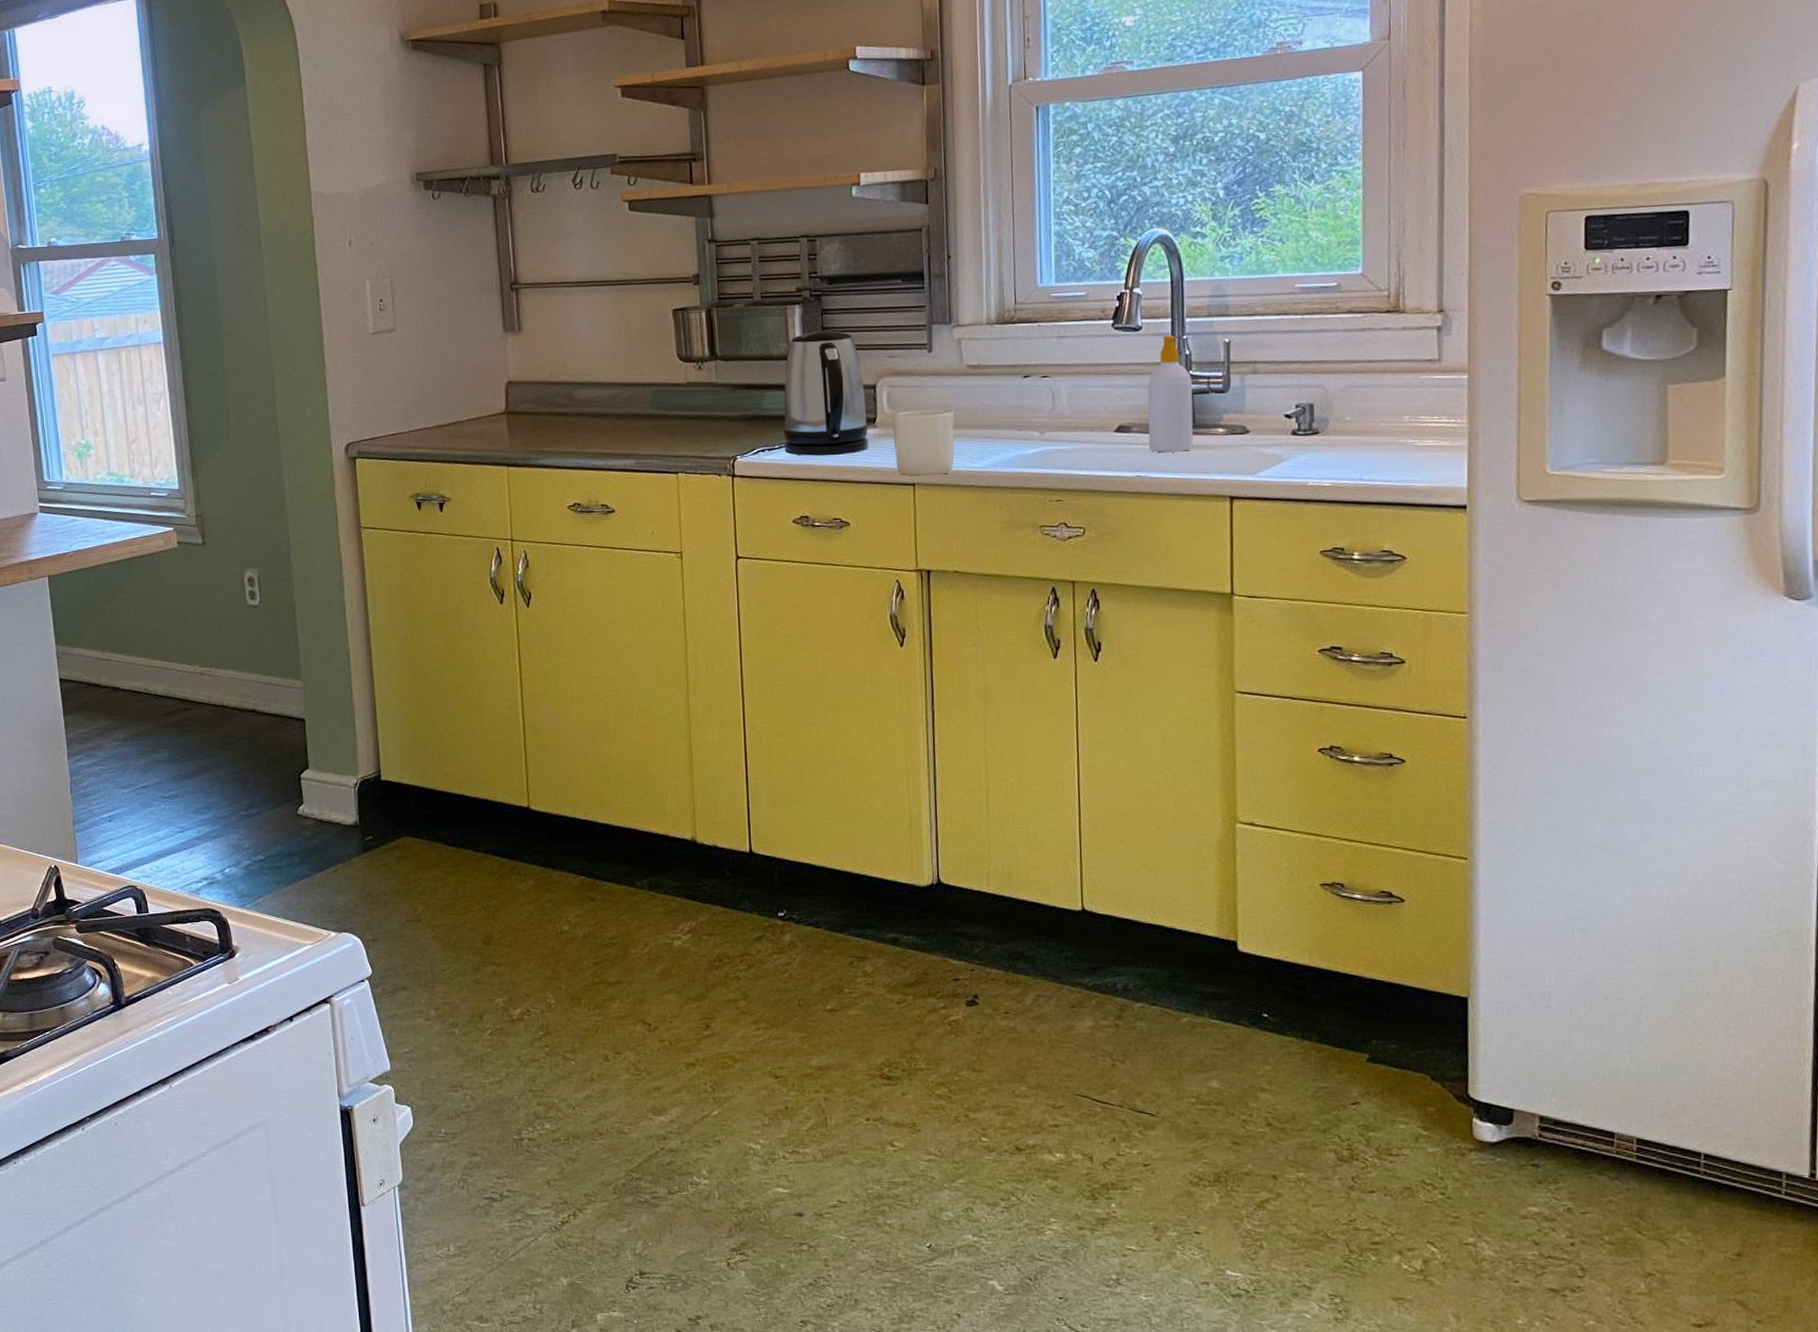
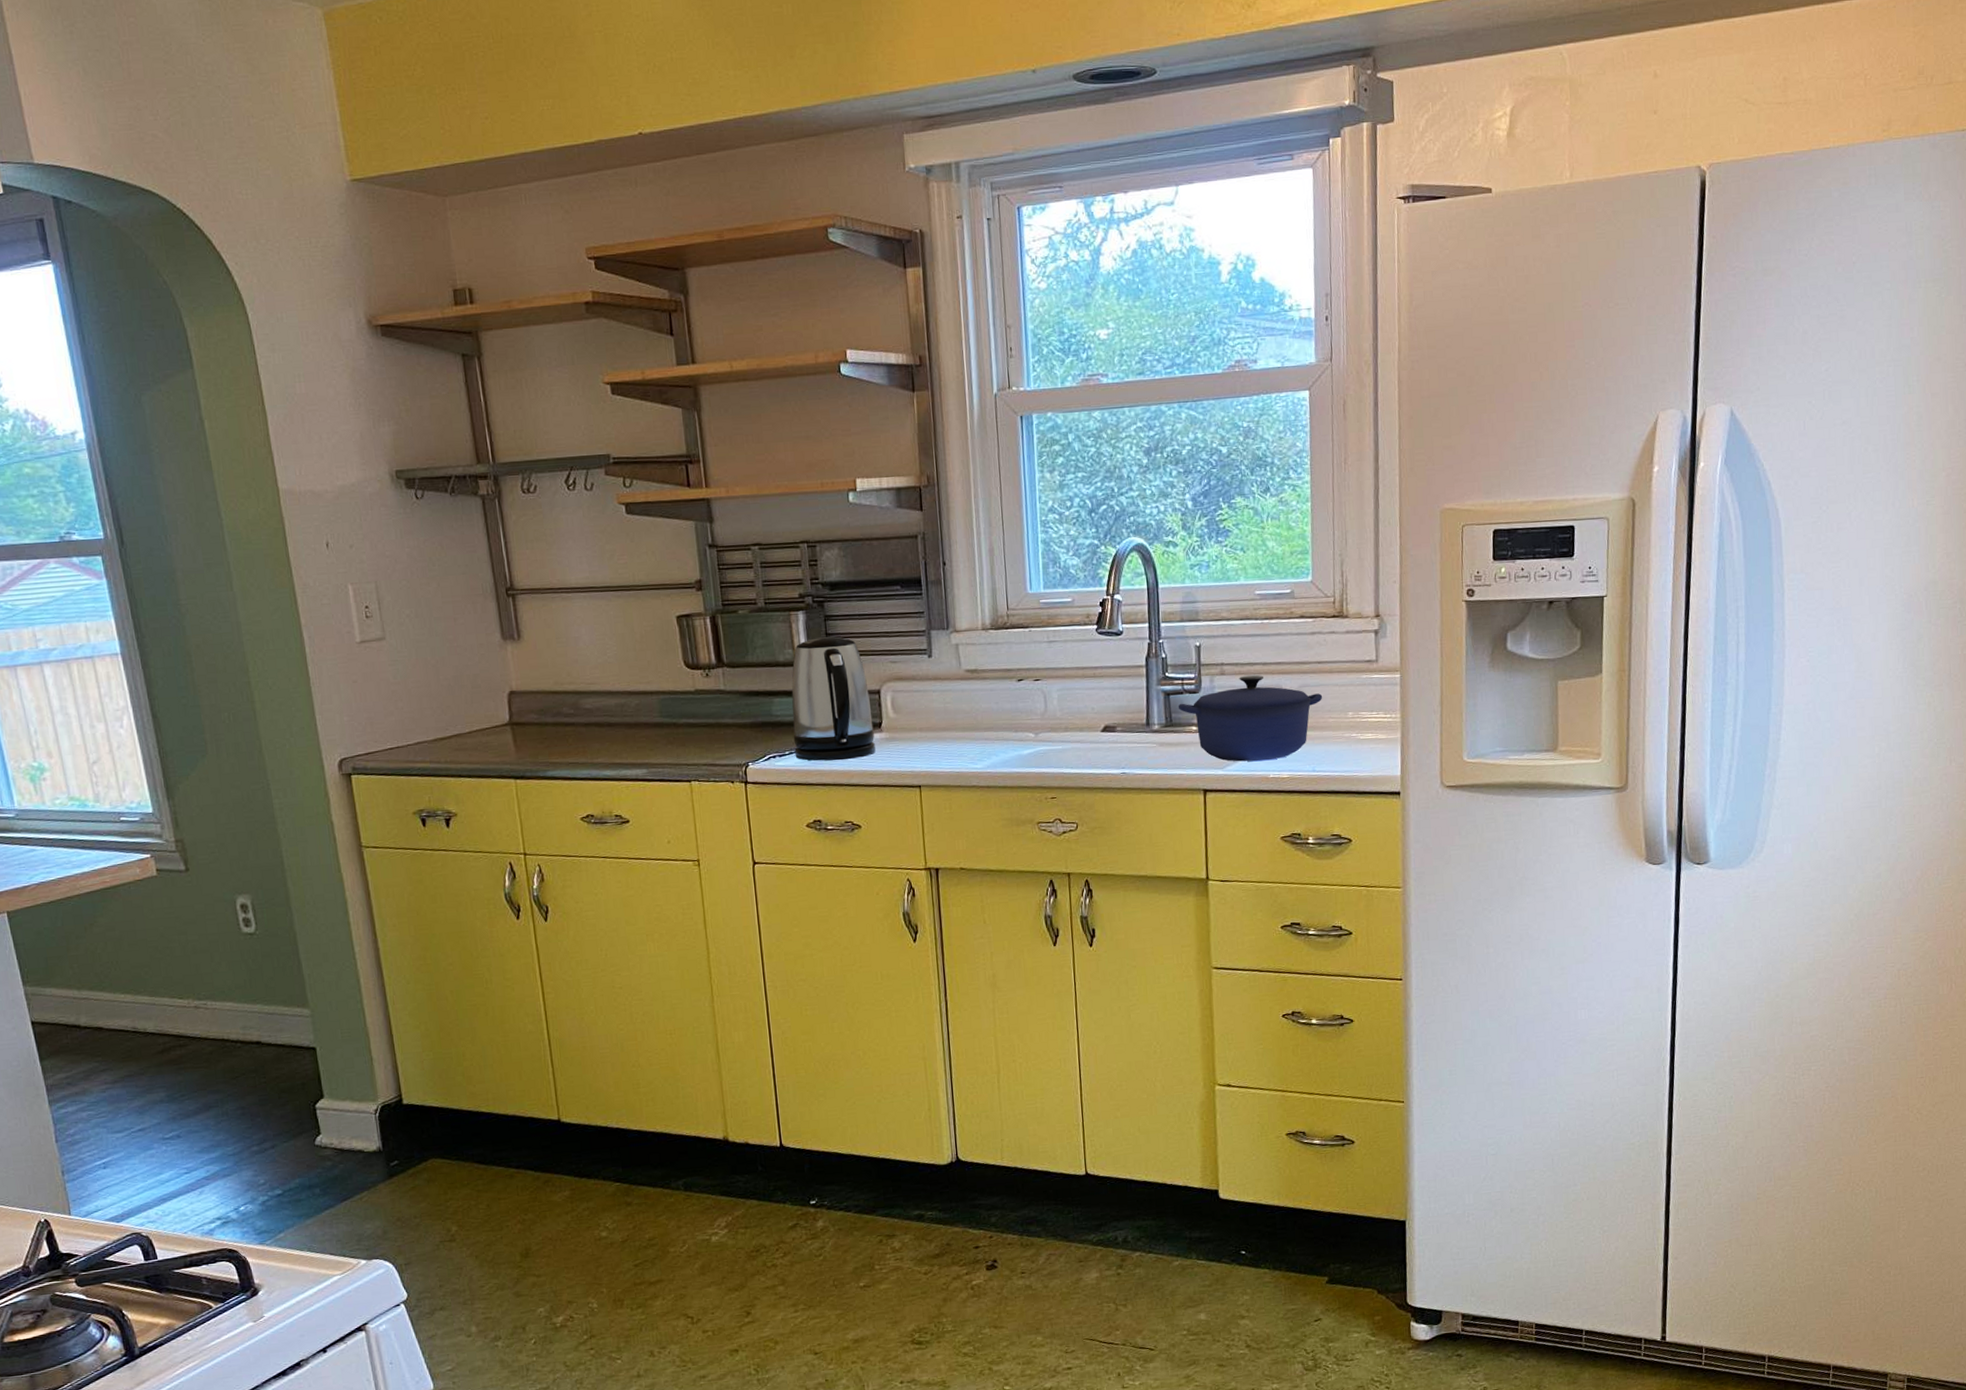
mug: present [892,409,955,476] -> none [897,712,957,778]
soap bottle: present [1147,335,1194,453] -> none [1129,639,1171,751]
cooking pot: none [1202,373,1374,468] -> present [1178,674,1323,762]

